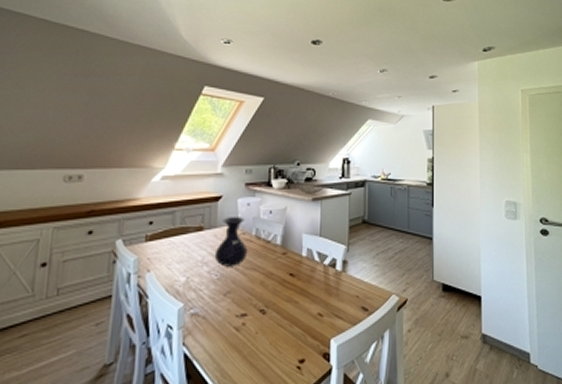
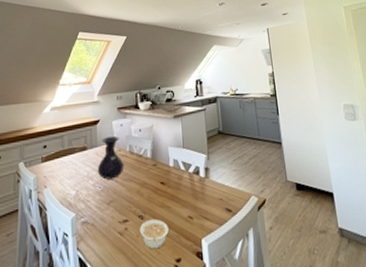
legume: none [259,314,294,348] -> present [139,218,169,249]

